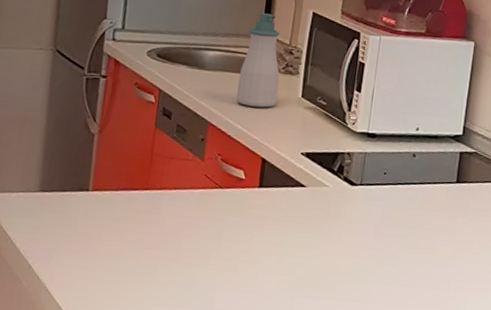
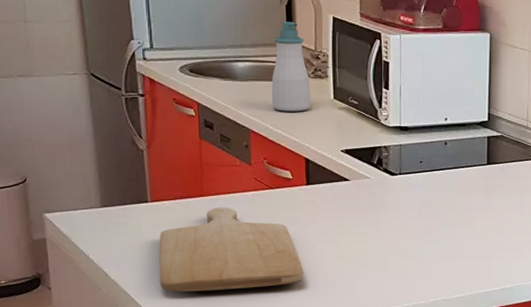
chopping board: none [84,203,241,298] -> present [159,207,304,292]

